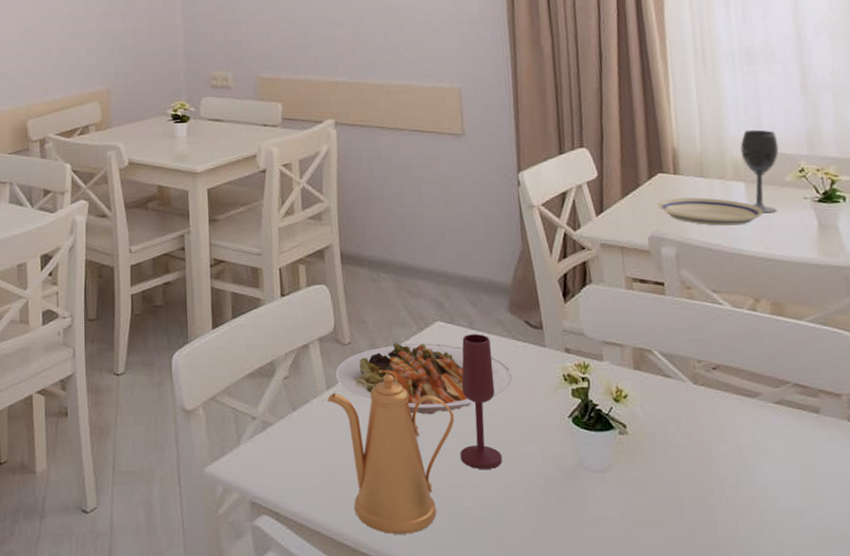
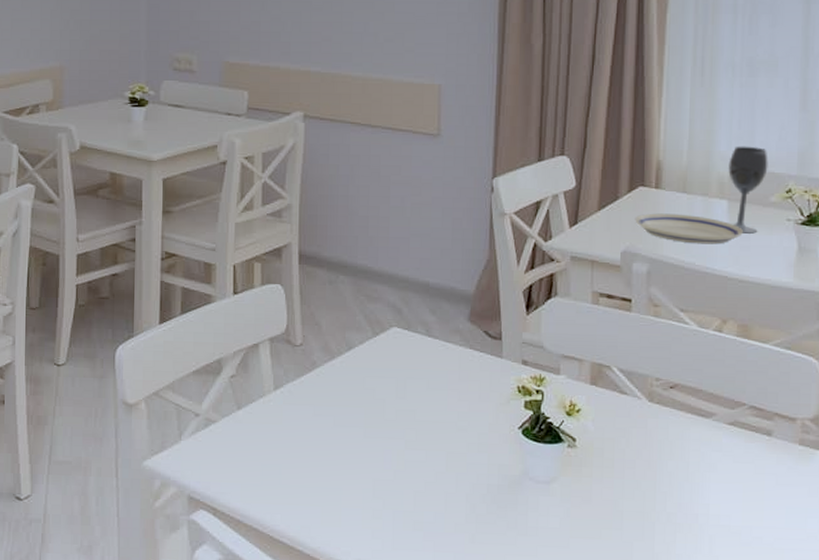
coffee pot: present [327,375,455,534] -> none [274,378,403,534]
salad: present [335,342,512,415] -> none [283,346,465,420]
wine glass: present [460,334,502,469] -> none [404,342,447,475]

